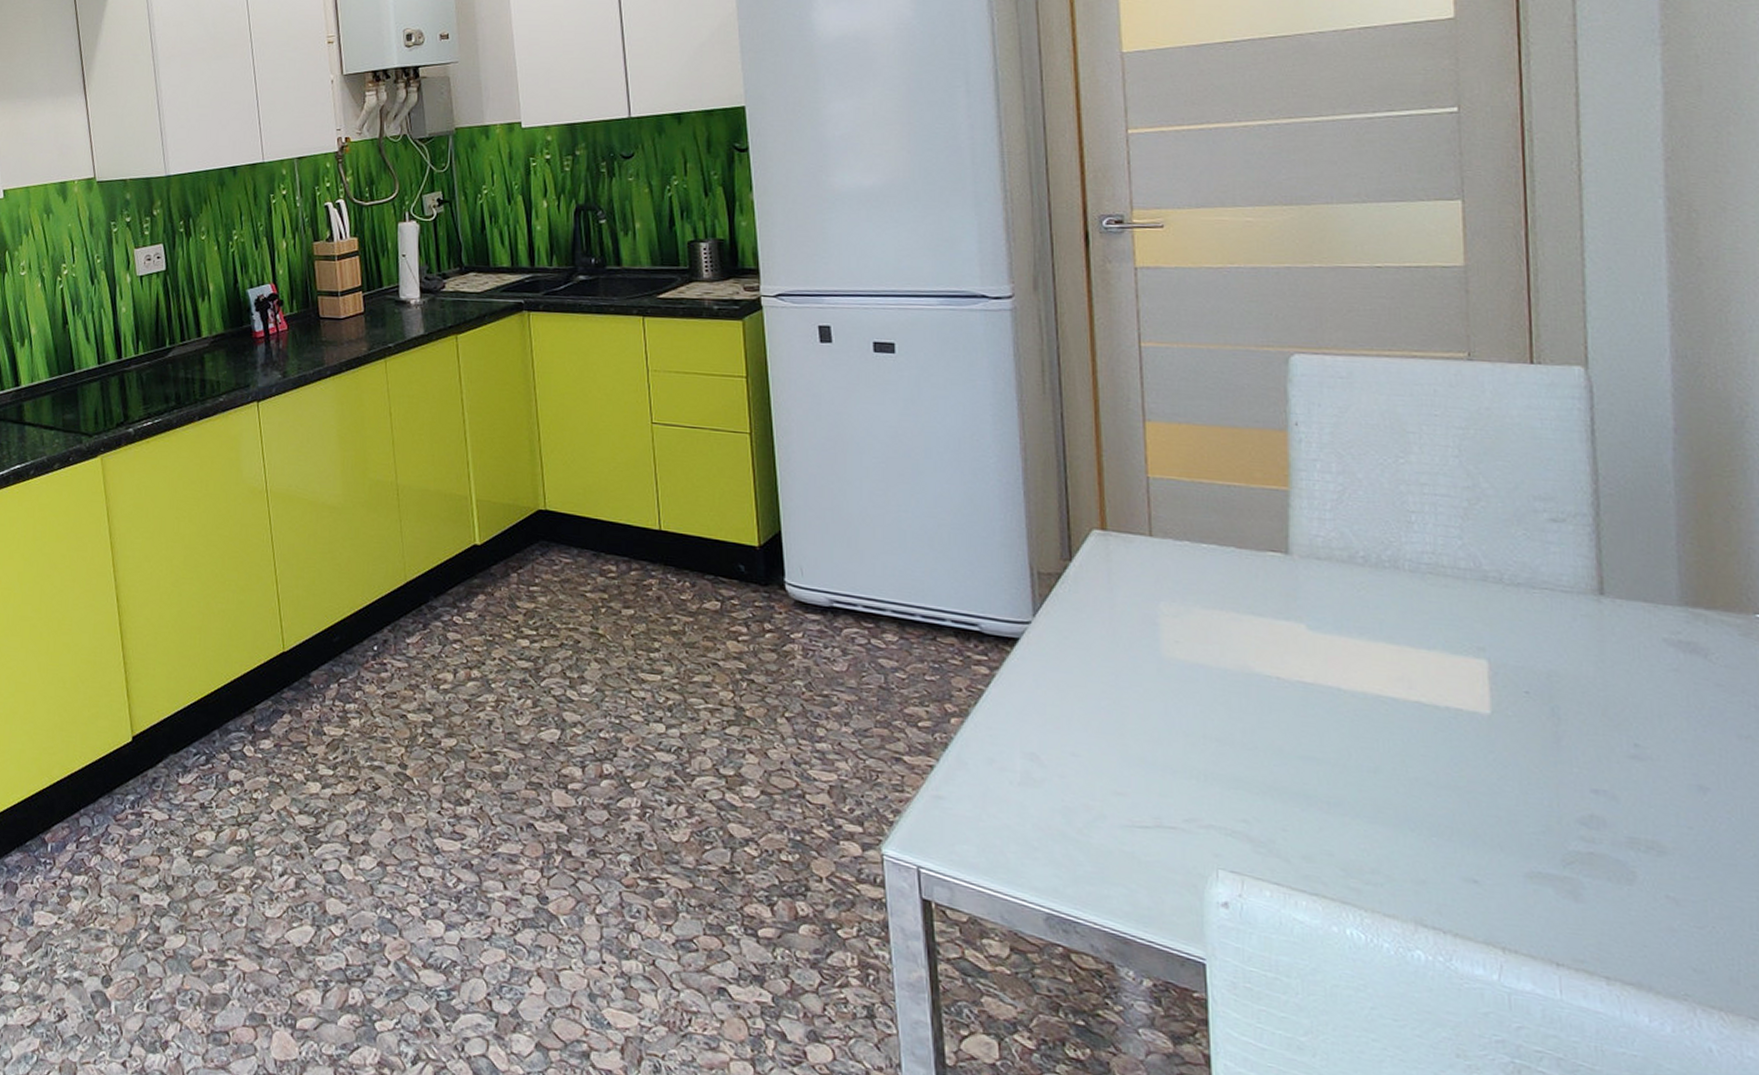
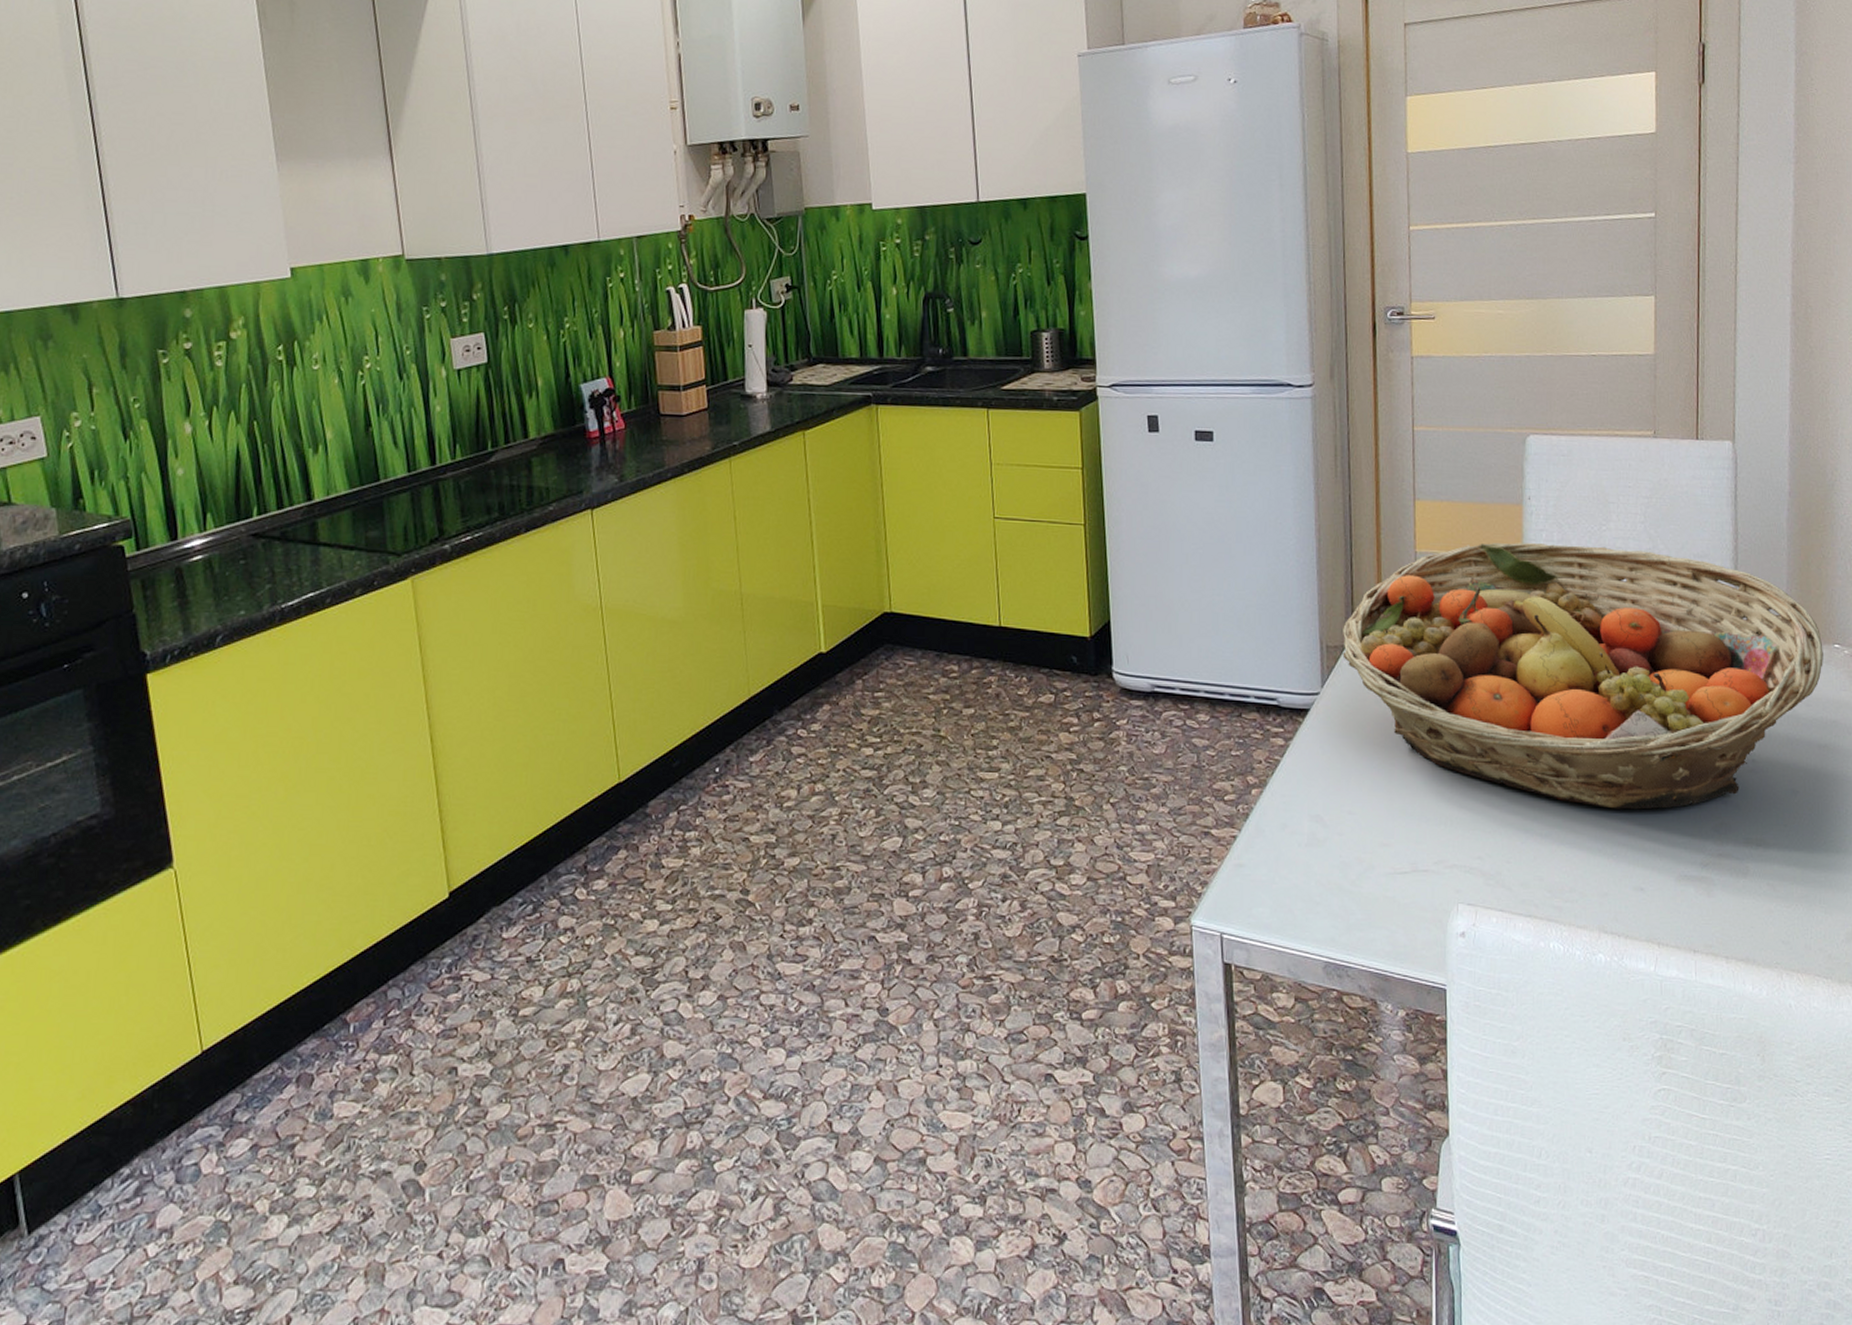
fruit basket: none [1058,470,1740,791] -> present [1342,542,1823,810]

